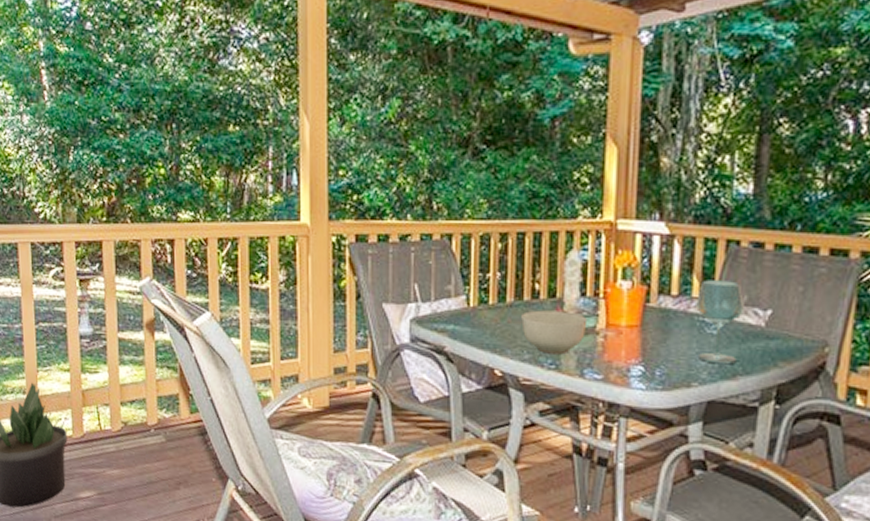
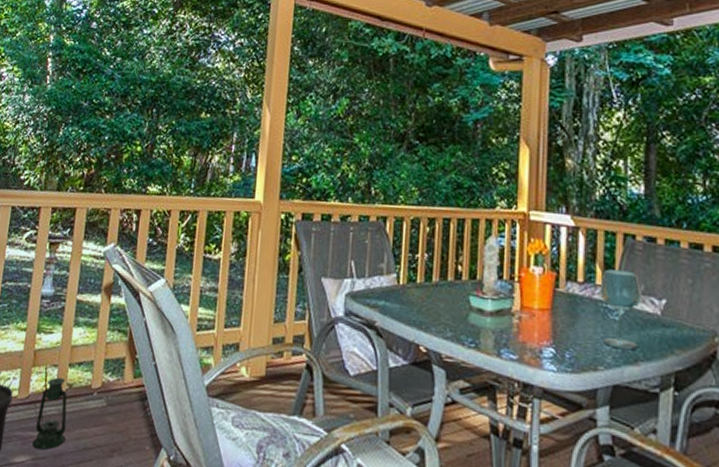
lantern: none [91,415,129,485] -> present [32,377,68,450]
bowl: present [521,310,588,355] -> none [445,290,504,334]

